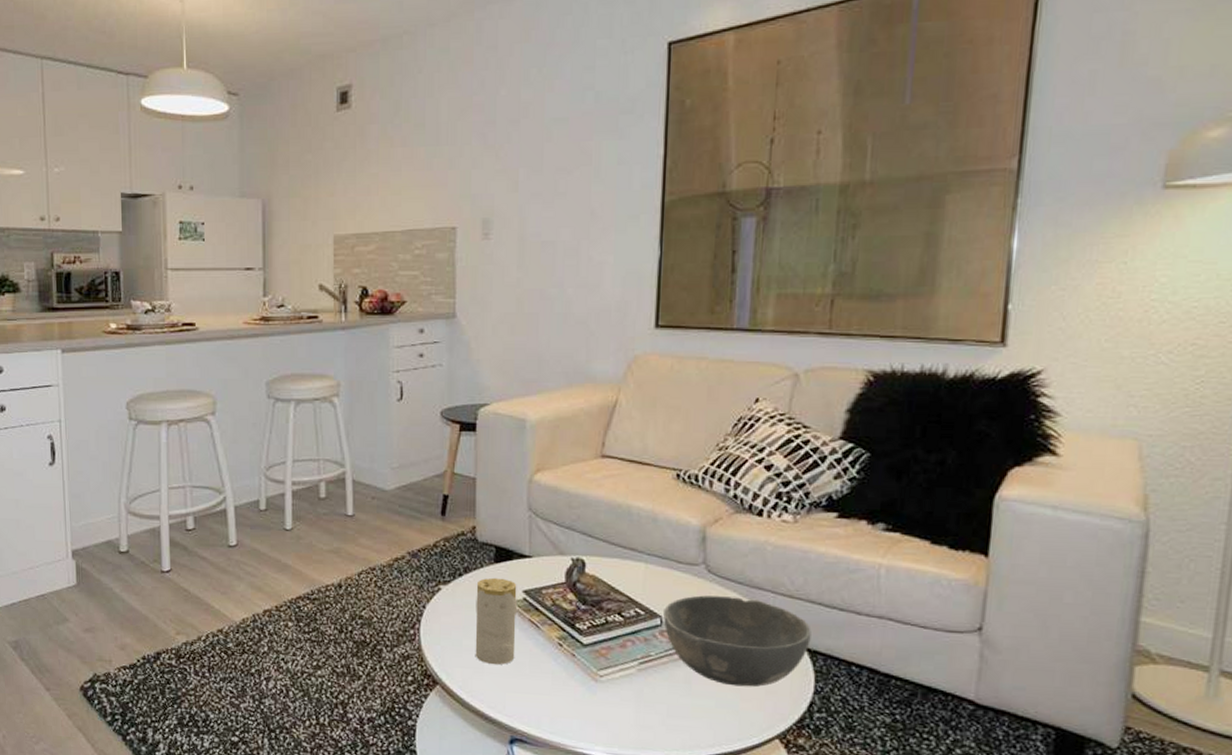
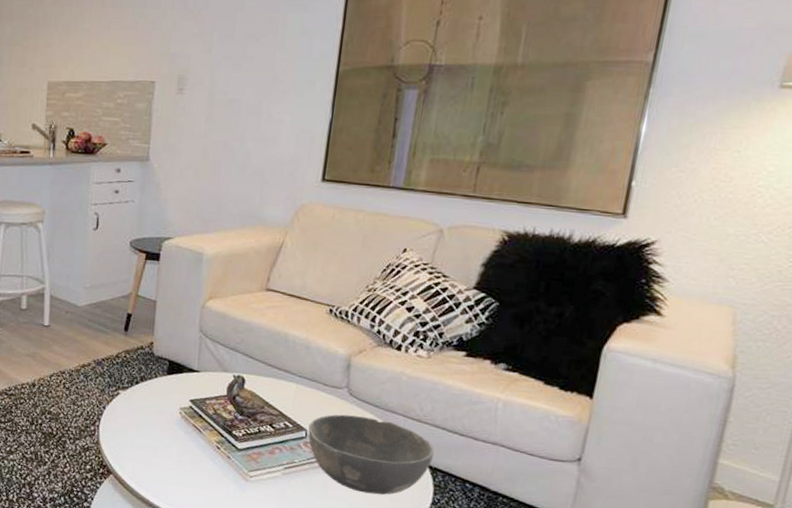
candle: present [475,577,517,665] -> none [145,387,185,461]

